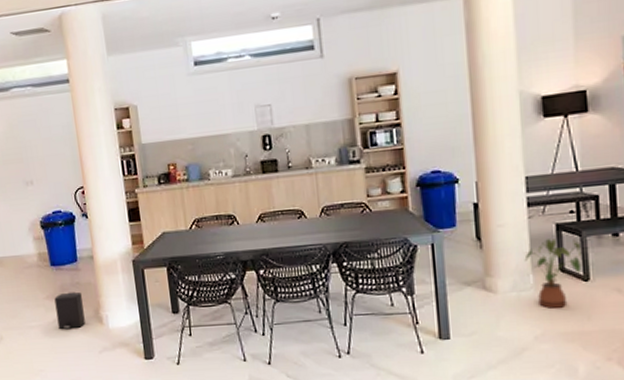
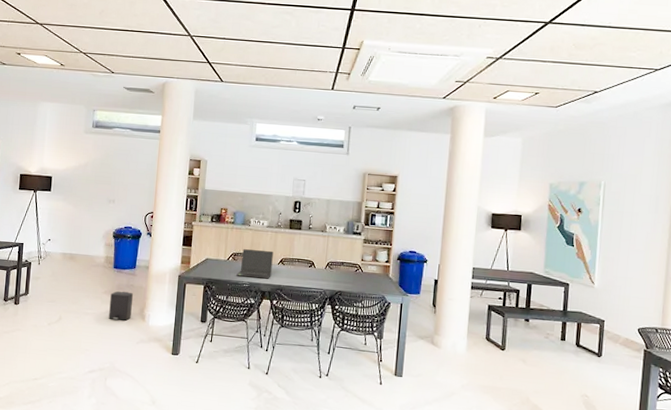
laptop: none [205,207,251,248] -> present [236,249,273,279]
house plant: present [524,239,582,308] -> none [463,315,503,367]

